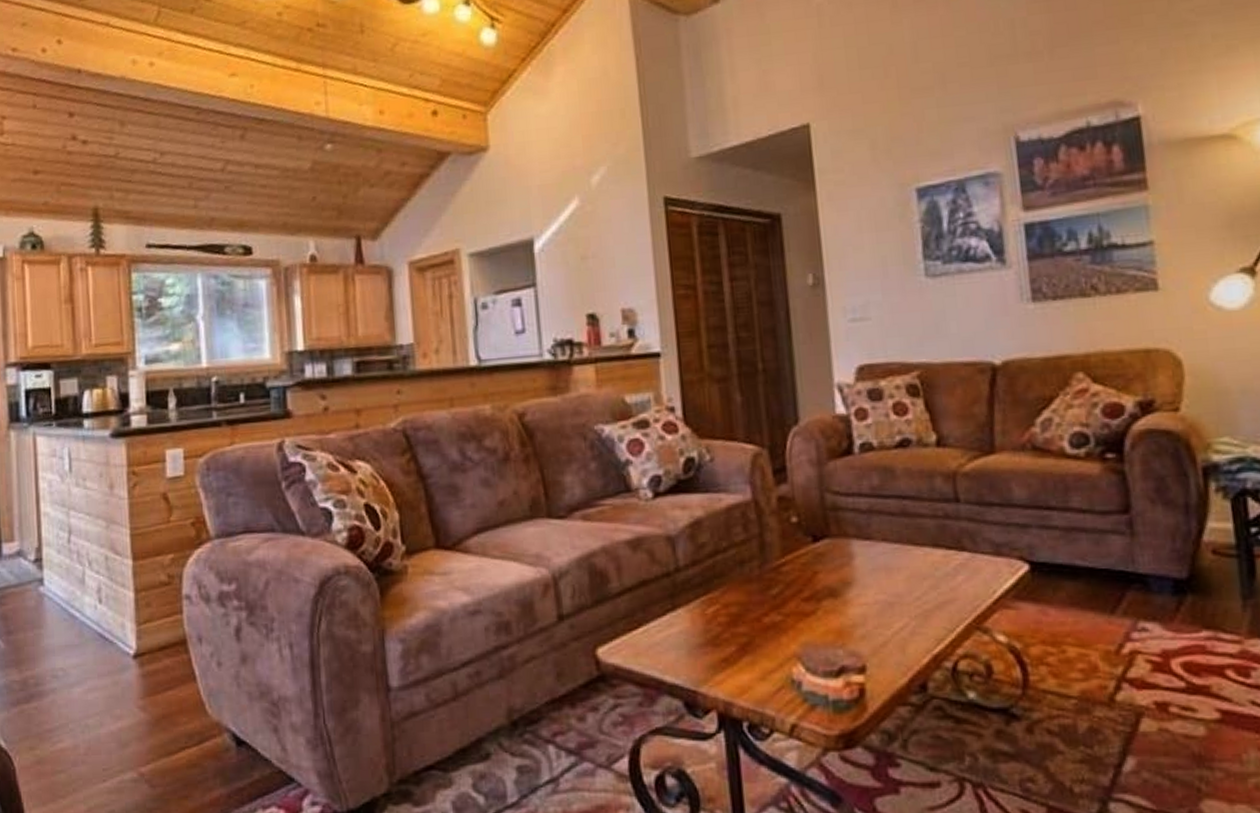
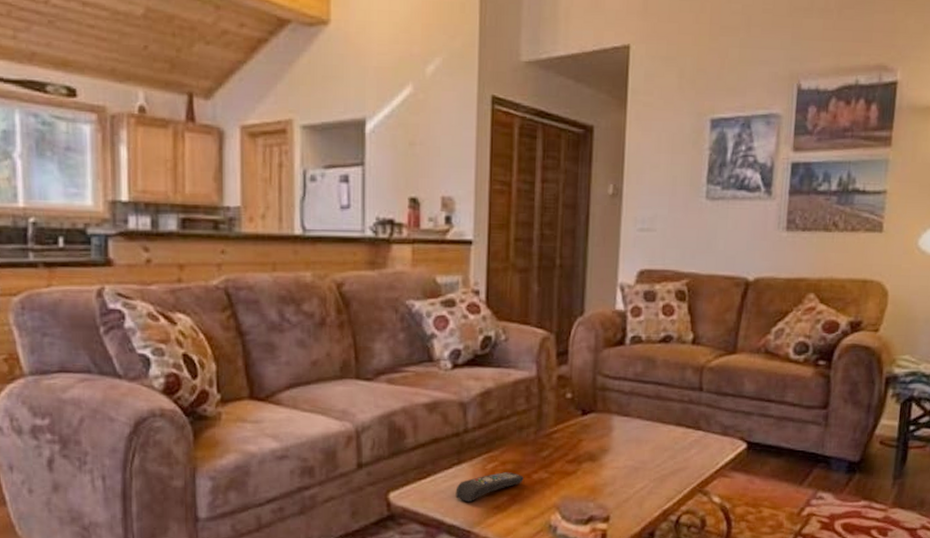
remote control: none [673,615,753,656] -> present [455,471,524,503]

